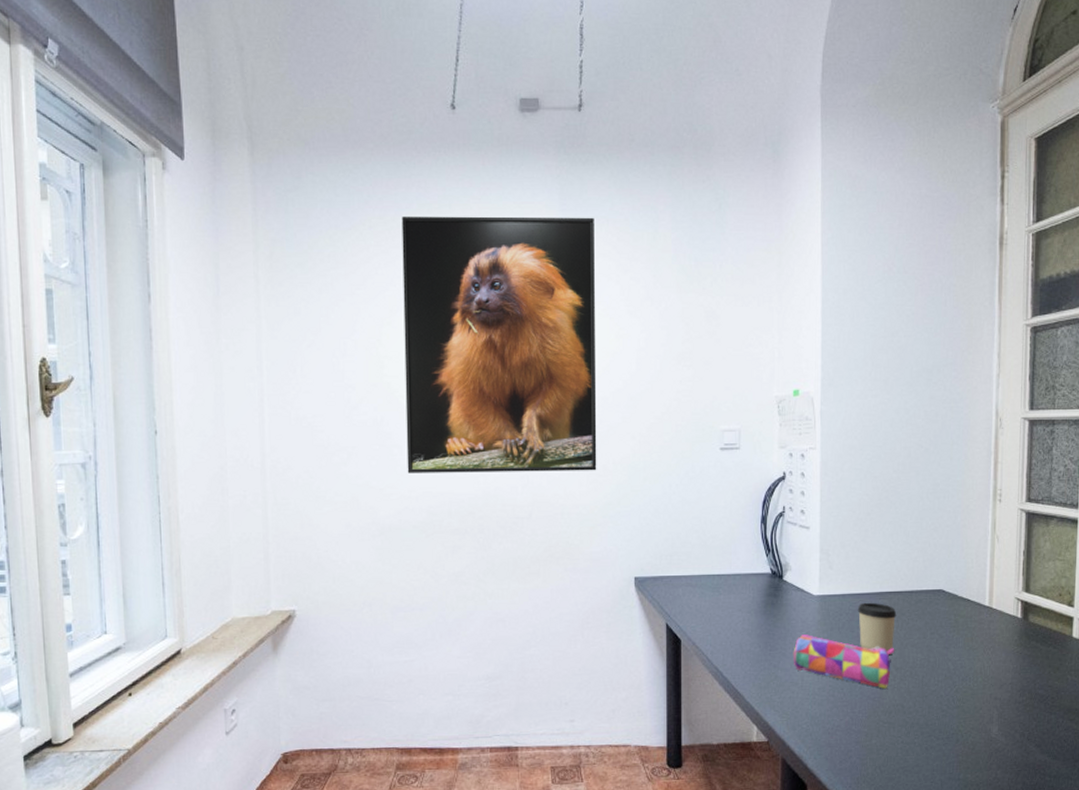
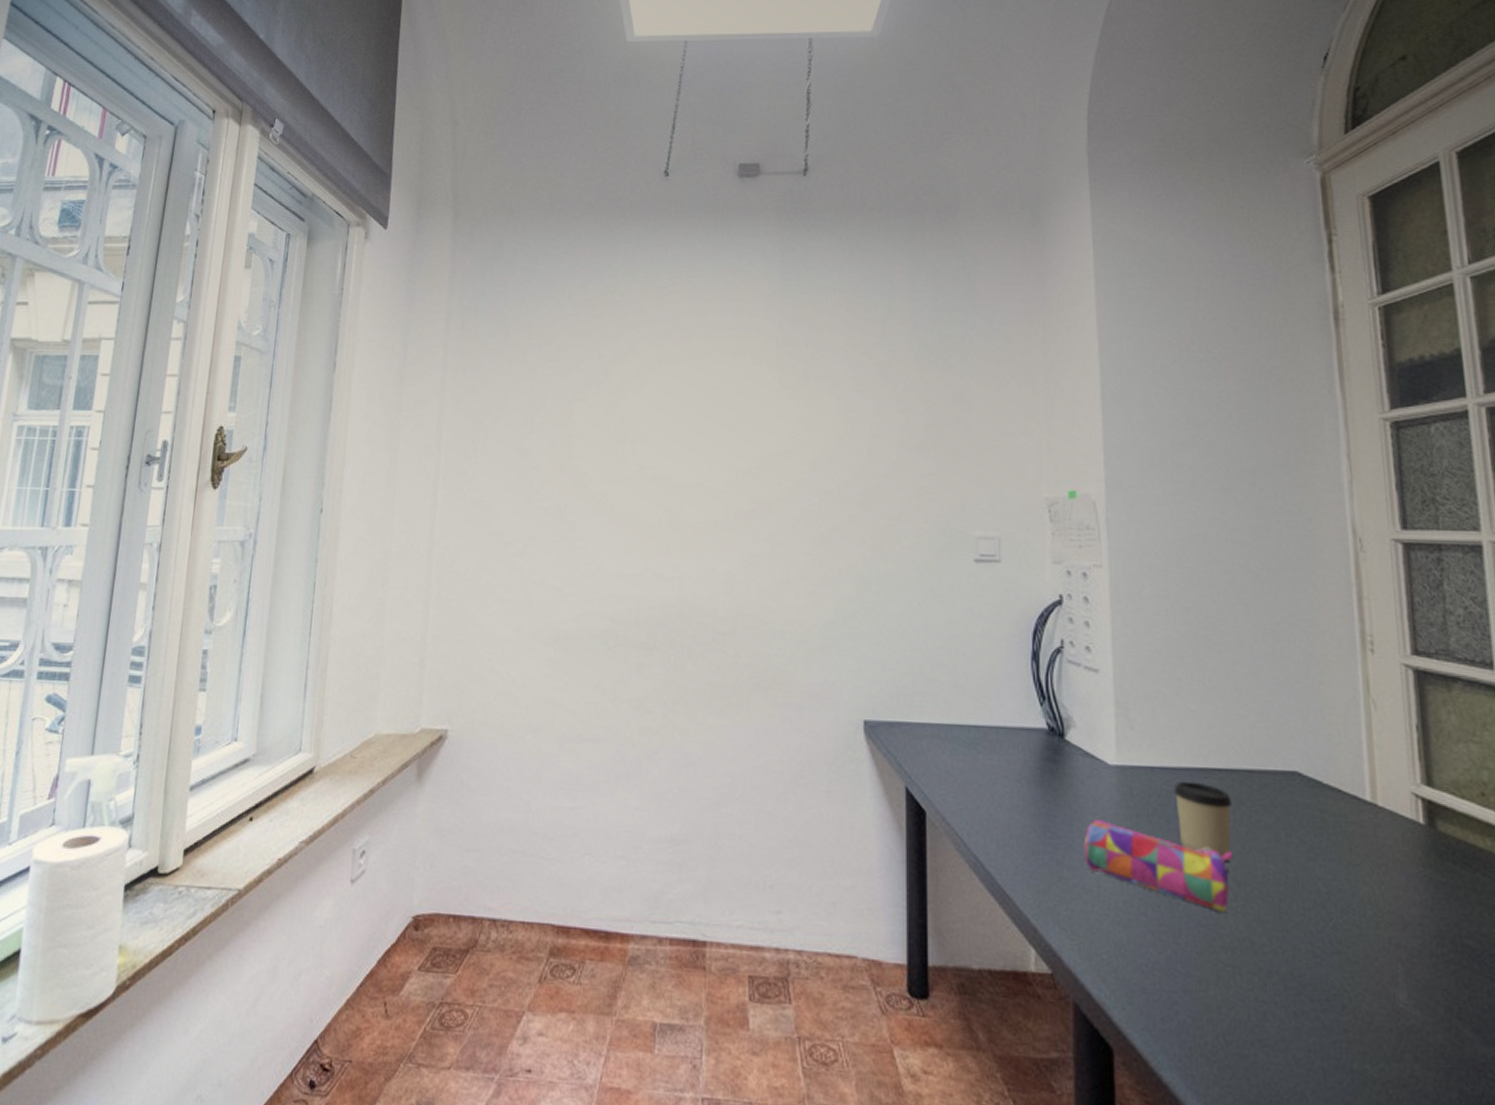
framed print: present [401,216,597,473] -> none [590,284,819,580]

